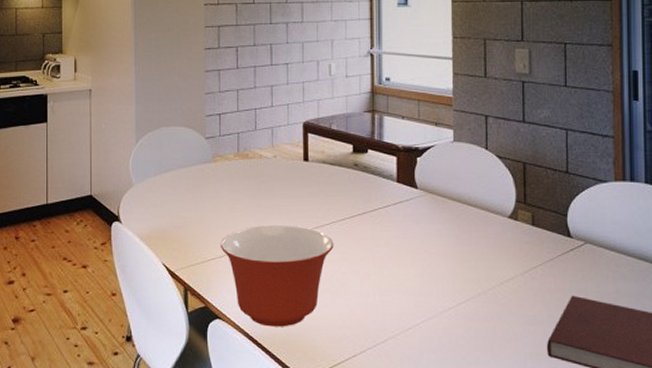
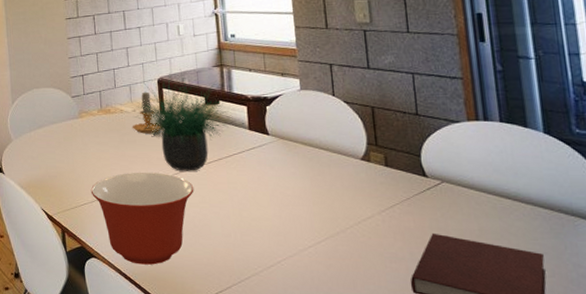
candle: none [271,136,305,183] -> present [132,91,162,134]
potted plant: none [275,112,377,225] -> present [134,69,229,171]

